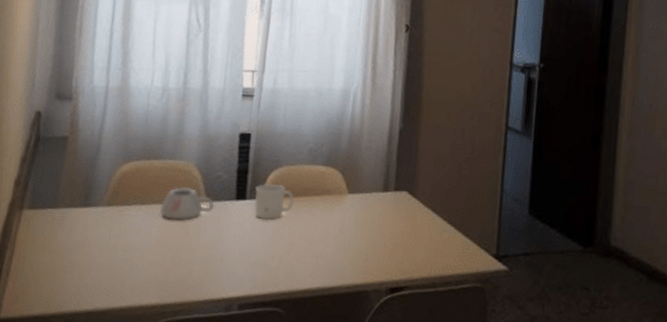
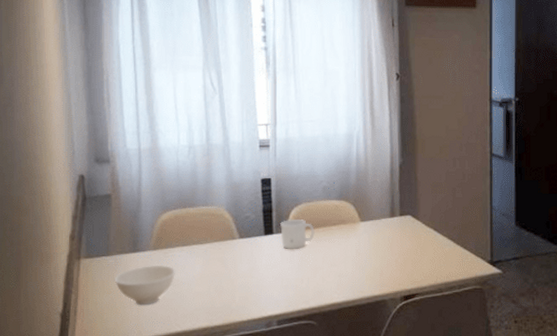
bowl: none [57,224,130,272] -> present [114,265,176,306]
cup: present [159,187,215,220] -> none [199,229,247,256]

